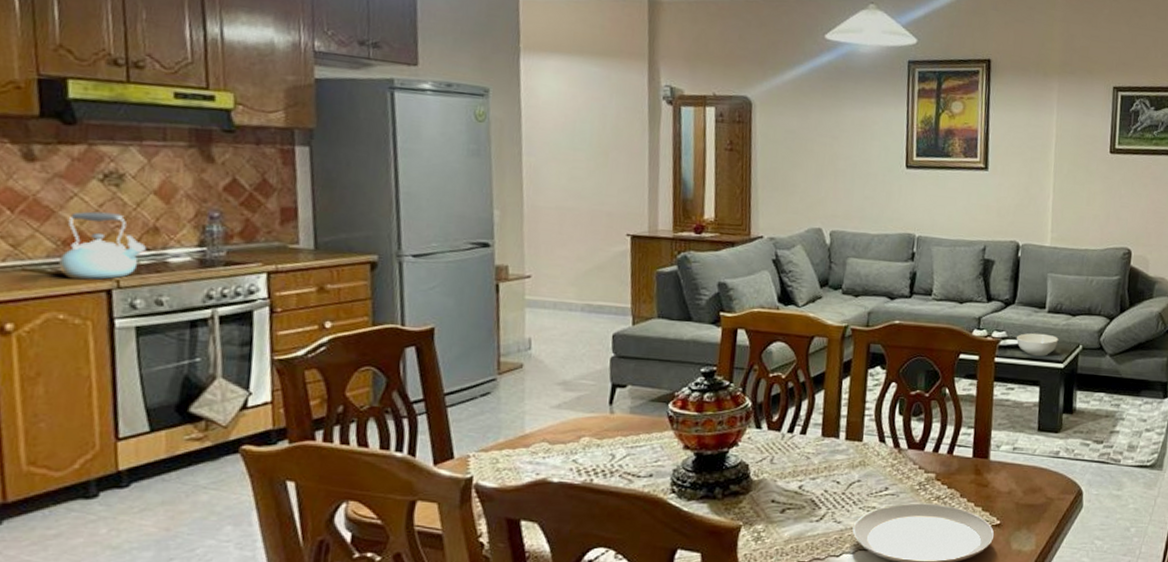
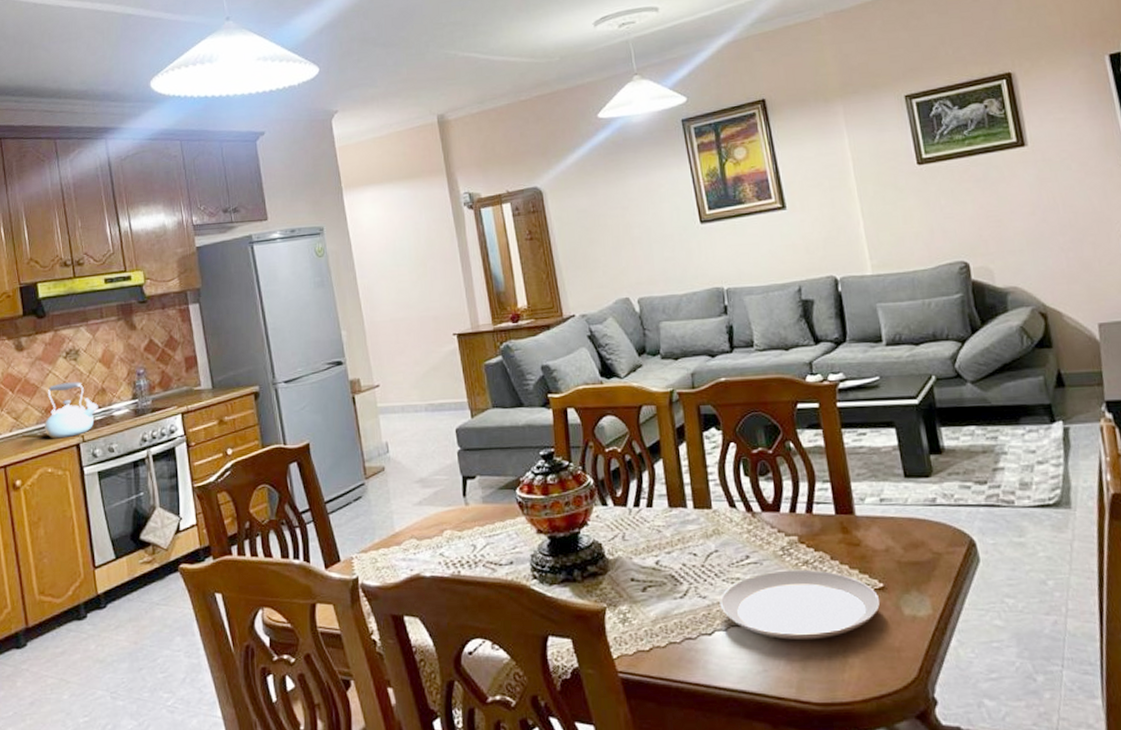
bowl: present [1016,333,1059,357] -> none [855,369,906,396]

